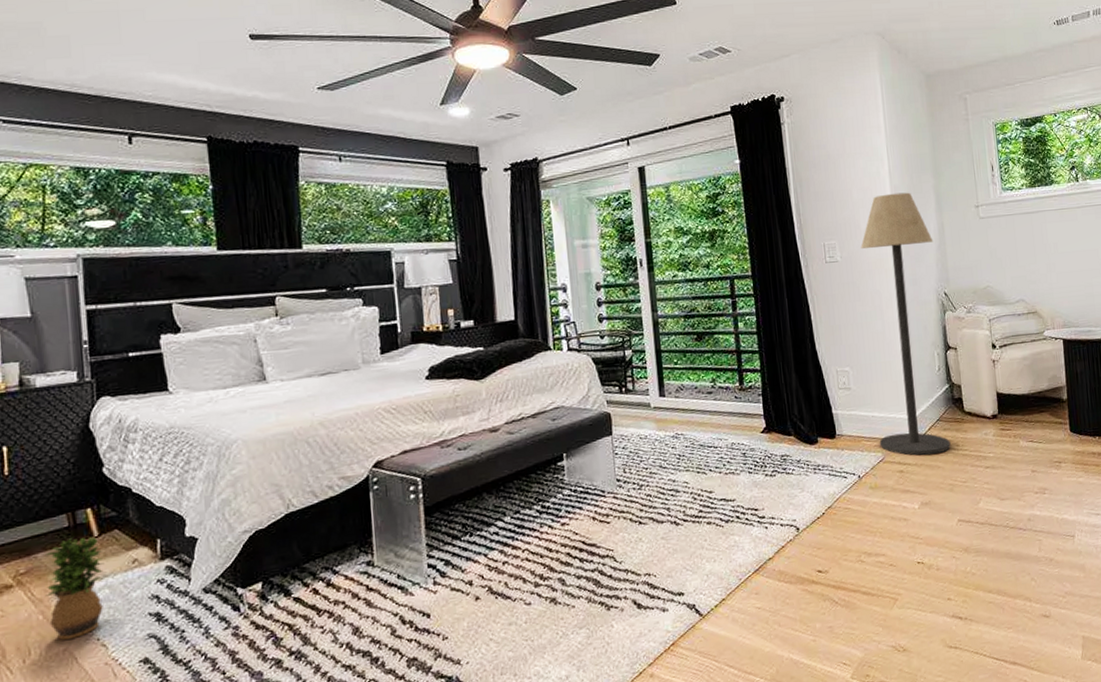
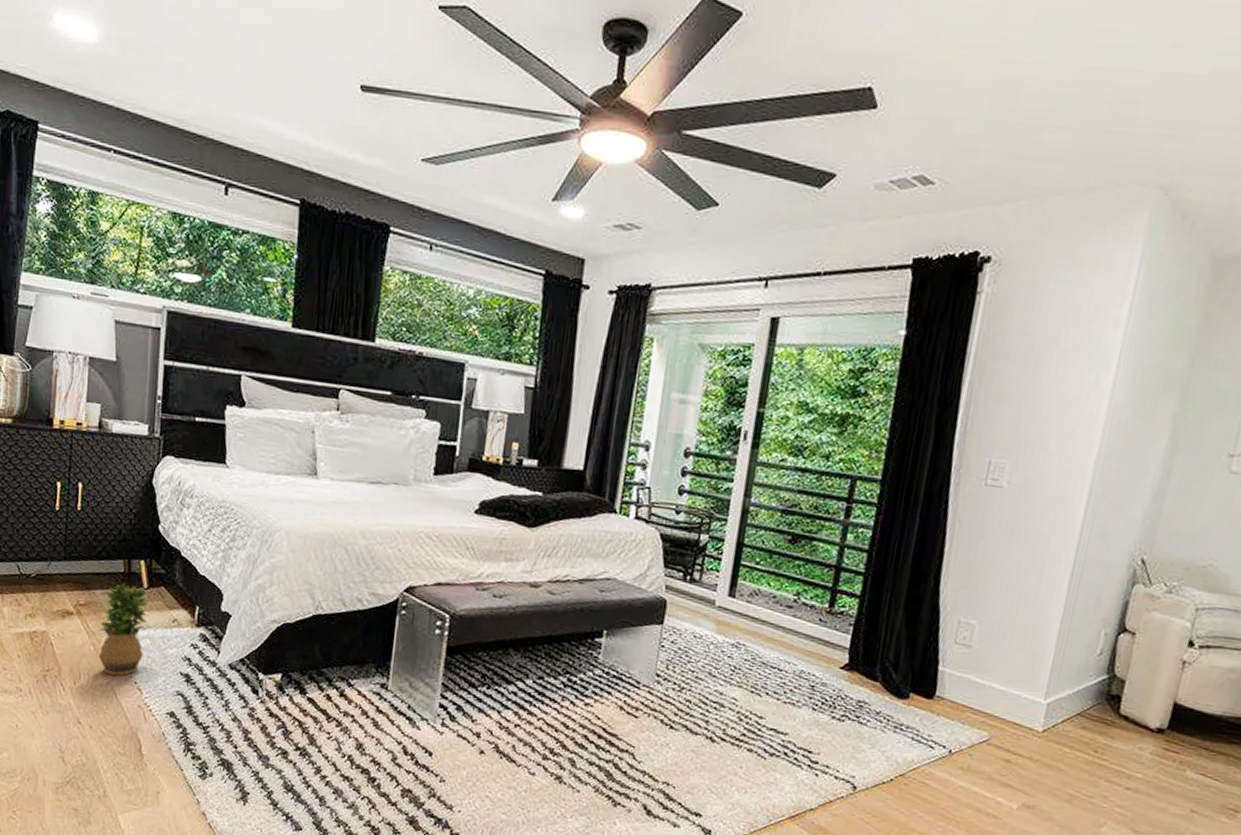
floor lamp: present [860,192,951,456] -> none [988,413,1149,755]

